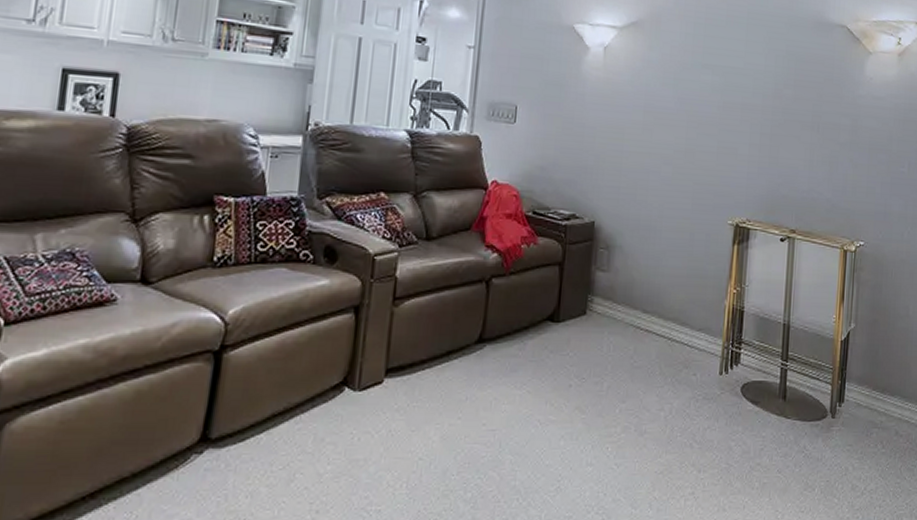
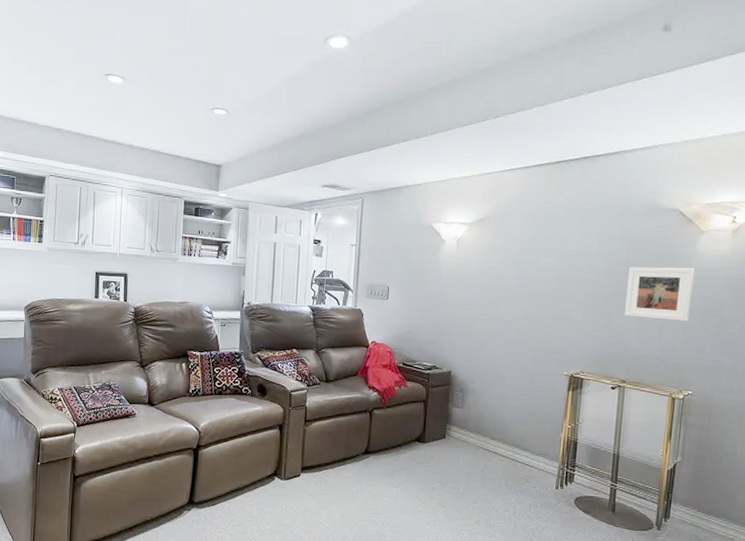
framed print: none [793,91,863,158] -> present [625,267,695,321]

